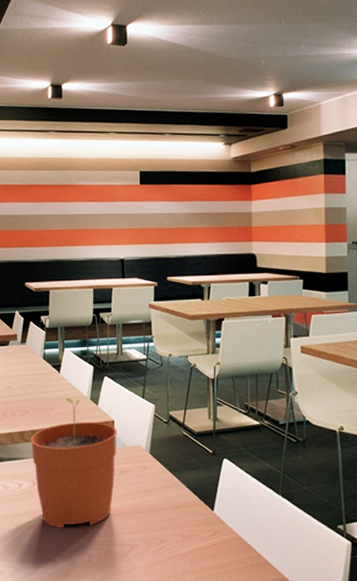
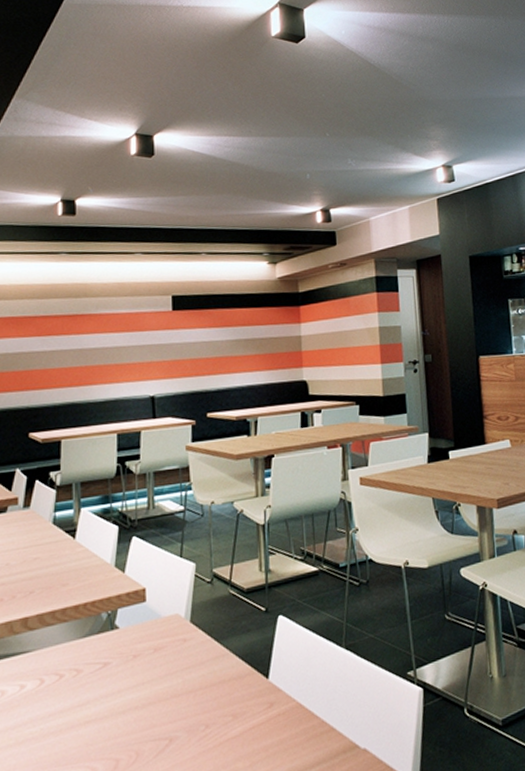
plant pot: present [31,398,117,528] -> none [37,567,150,734]

